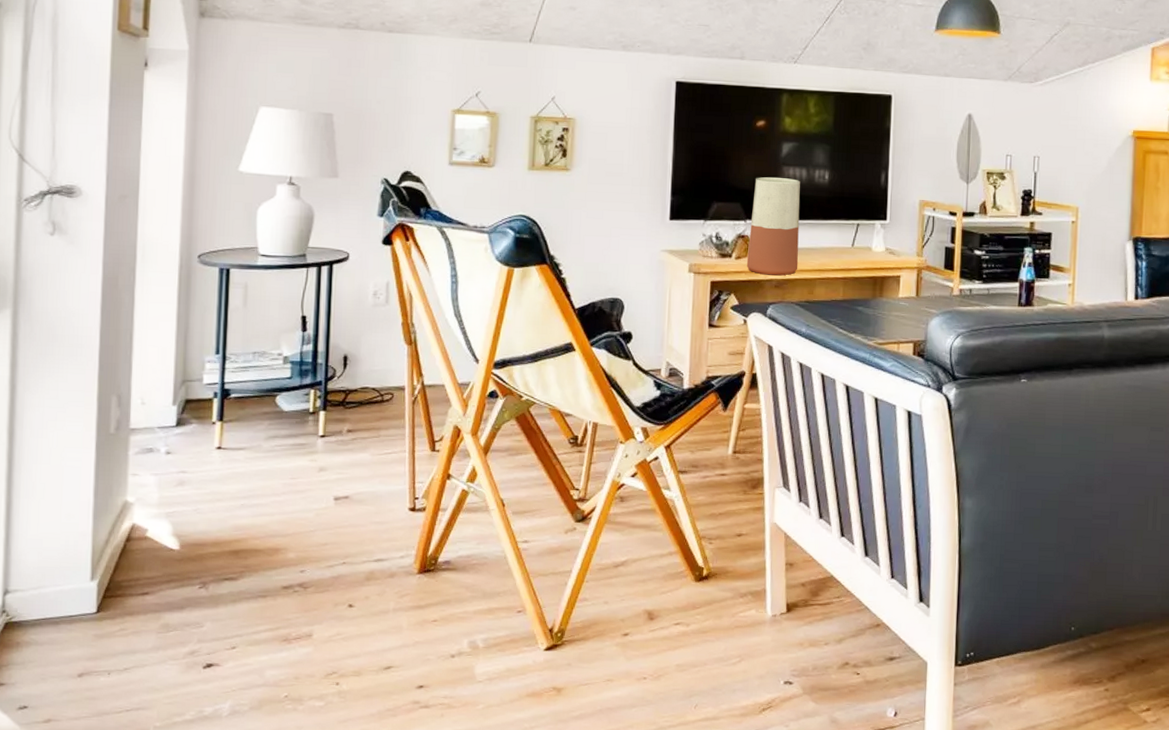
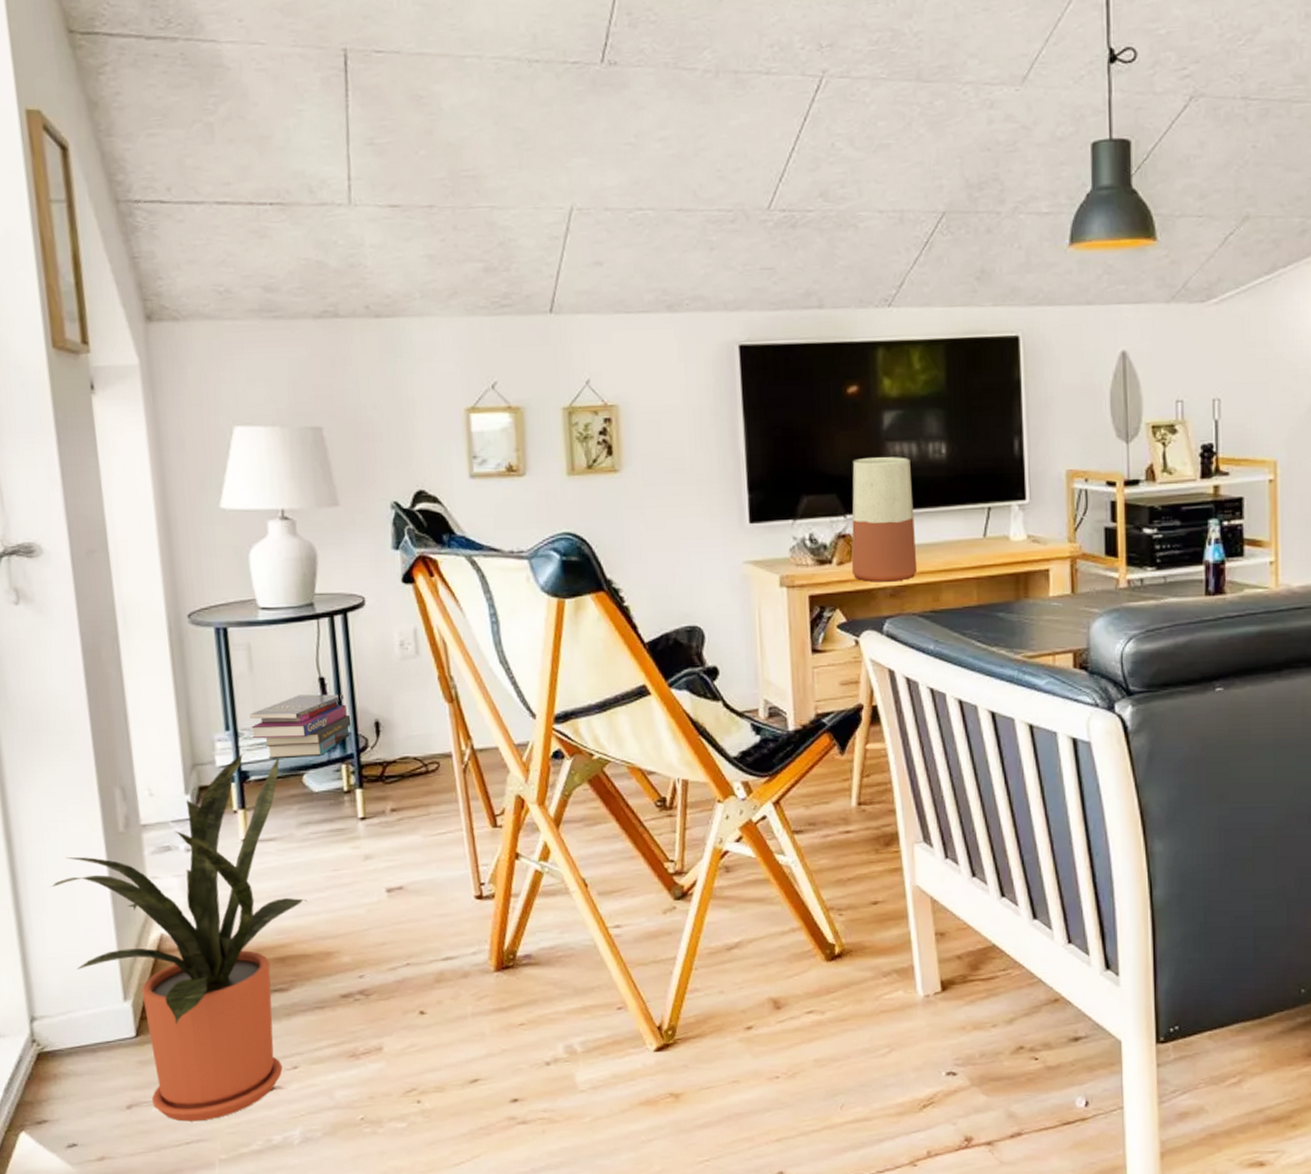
house plant: none [42,373,265,691] -> present [51,752,308,1122]
books: none [238,329,324,381] -> present [250,694,352,758]

